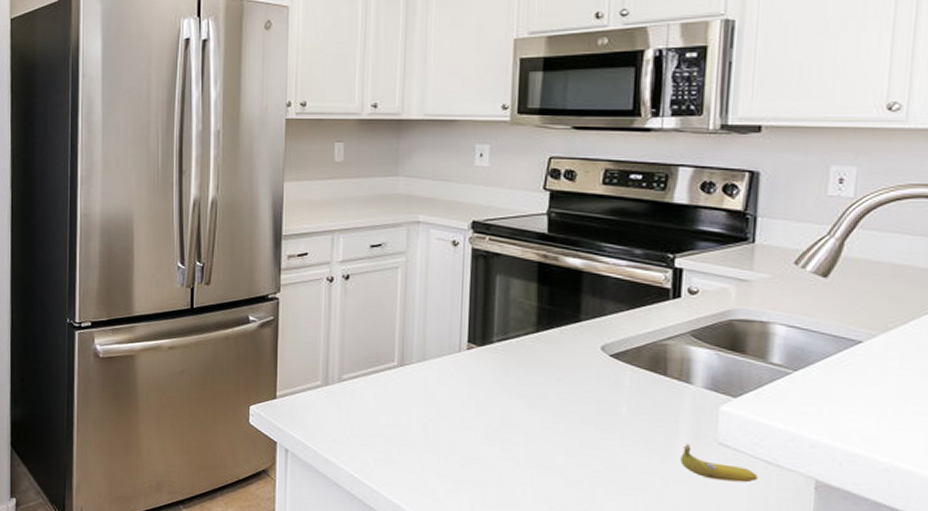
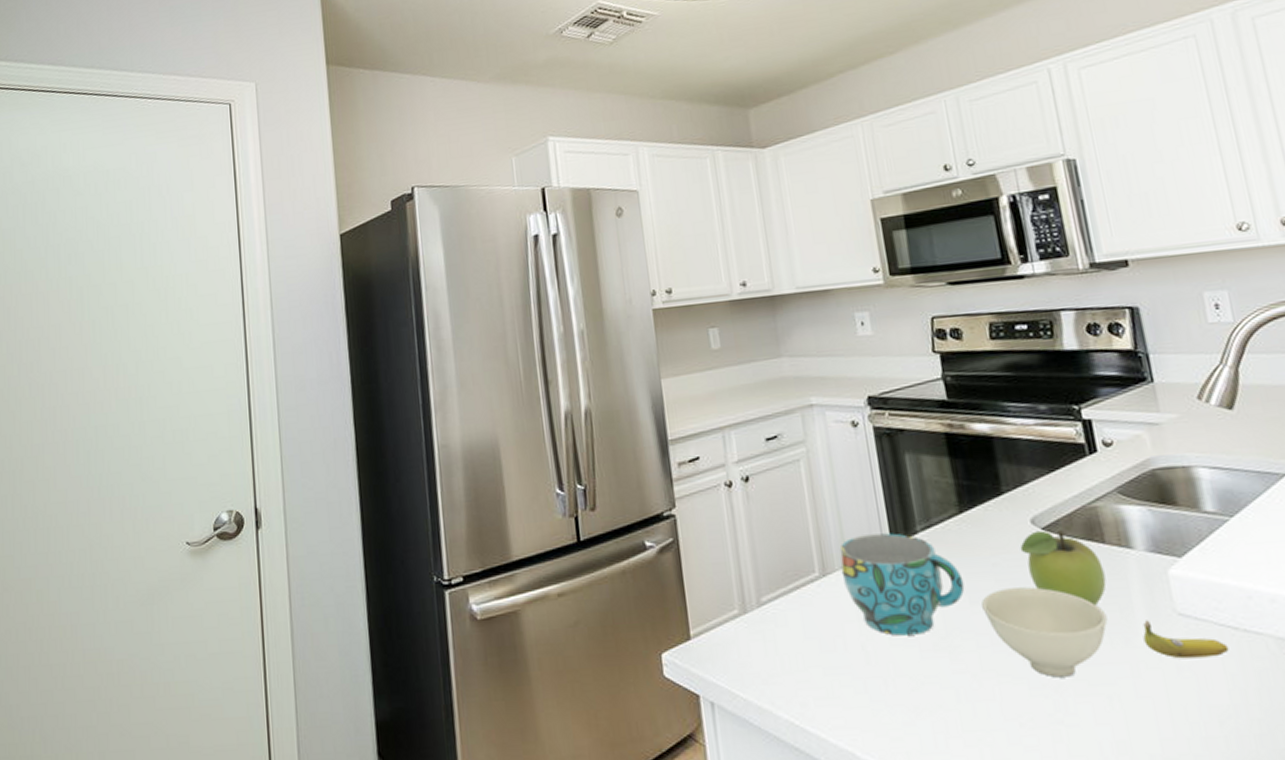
cup: none [417,337,527,425] -> present [839,533,965,636]
bowl: none [537,399,652,478] -> present [980,587,1108,678]
fruit: none [585,356,659,426] -> present [1020,530,1107,607]

